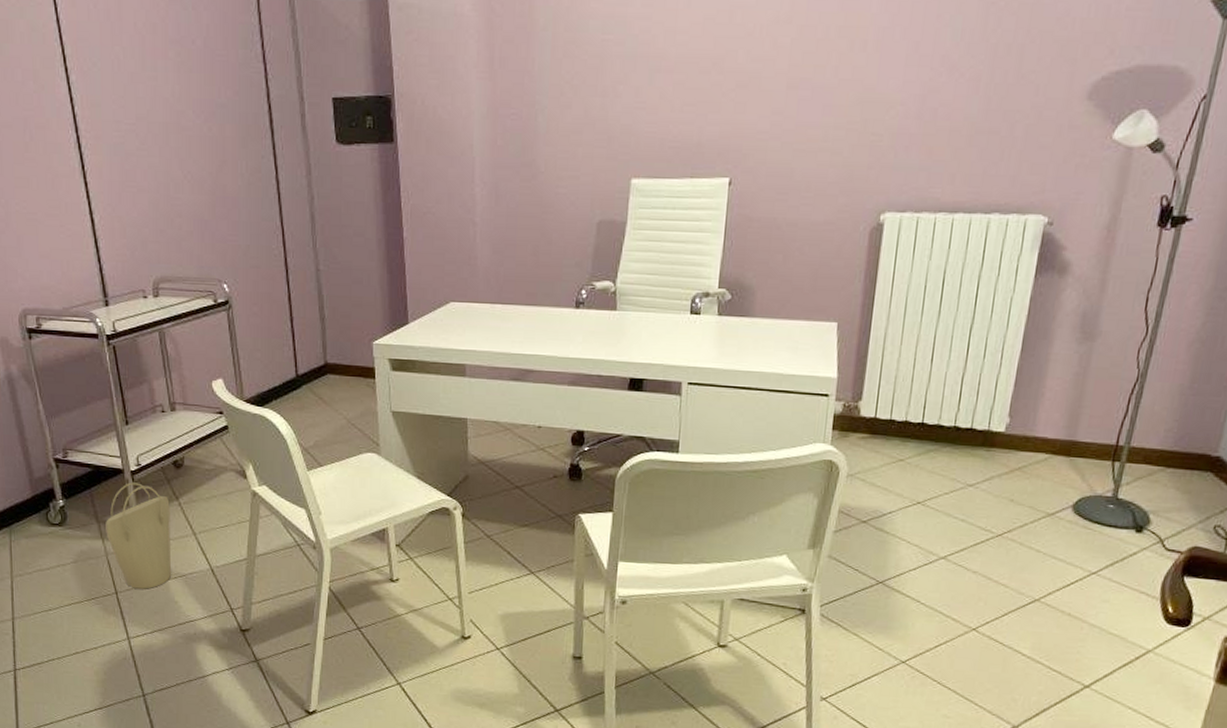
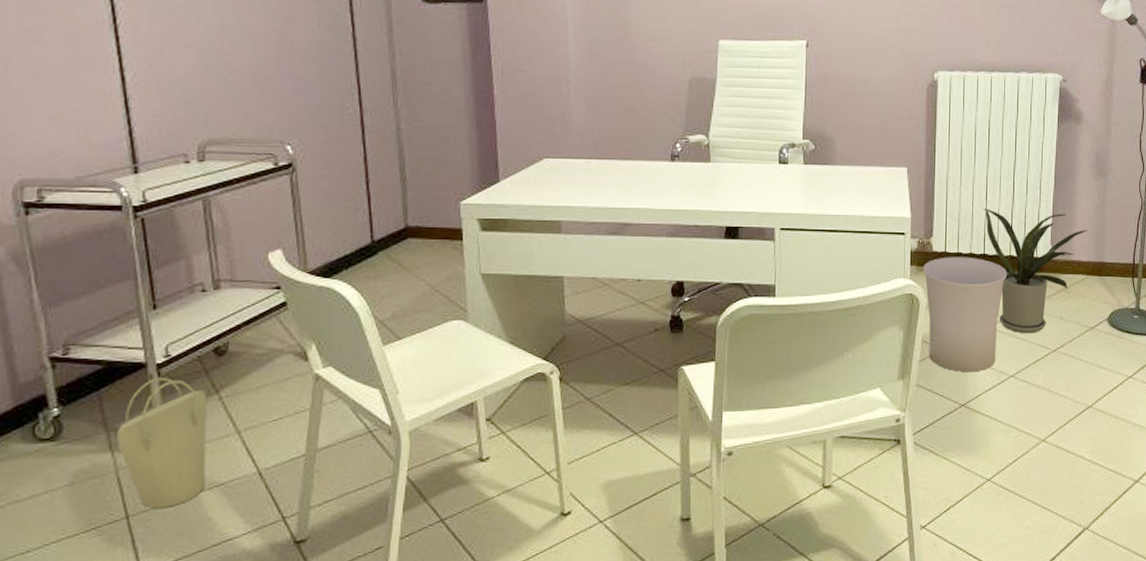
waste bin: none [845,423,950,550] -> present [923,257,1008,373]
house plant: none [926,371,1061,514] -> present [983,207,1089,334]

